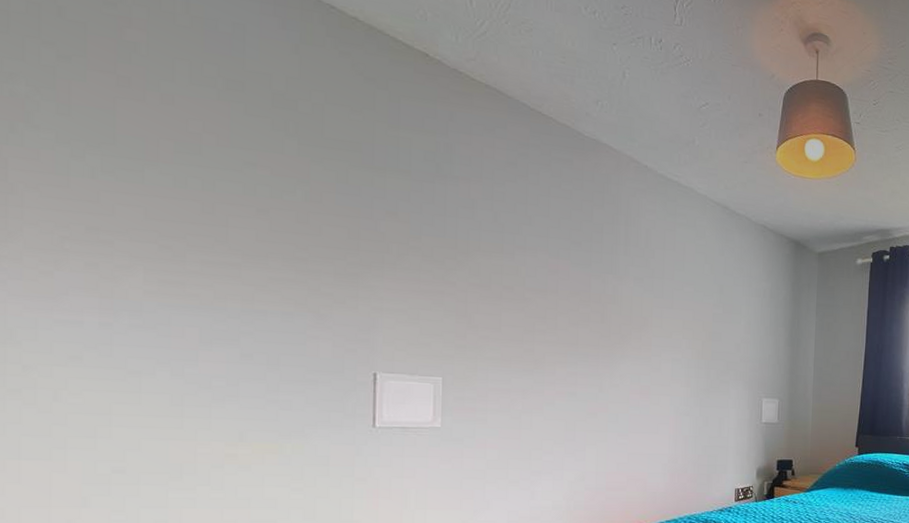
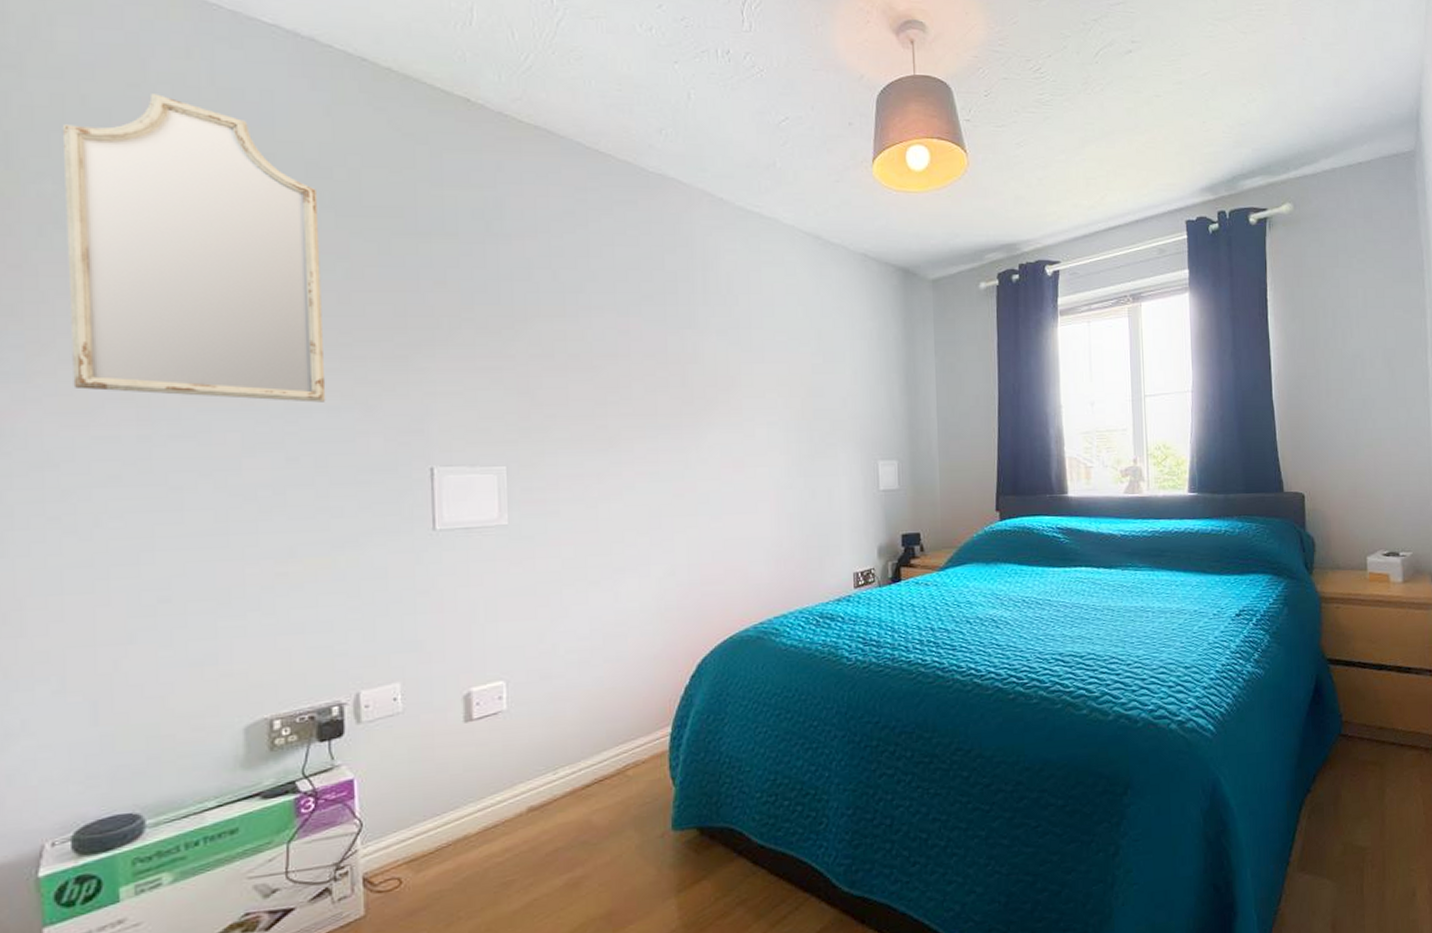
home mirror: none [37,13,283,308] -> present [62,94,326,403]

